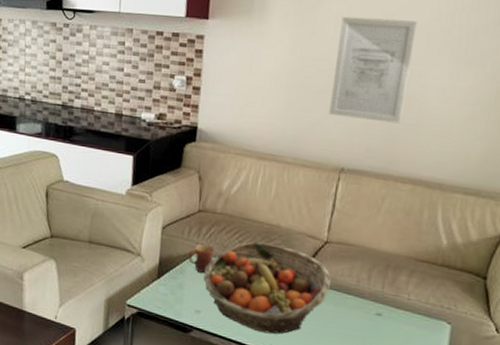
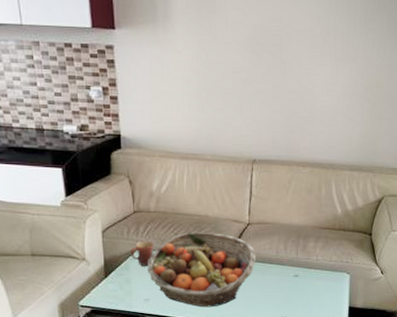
wall art: present [329,16,417,124] -> none [237,22,301,117]

